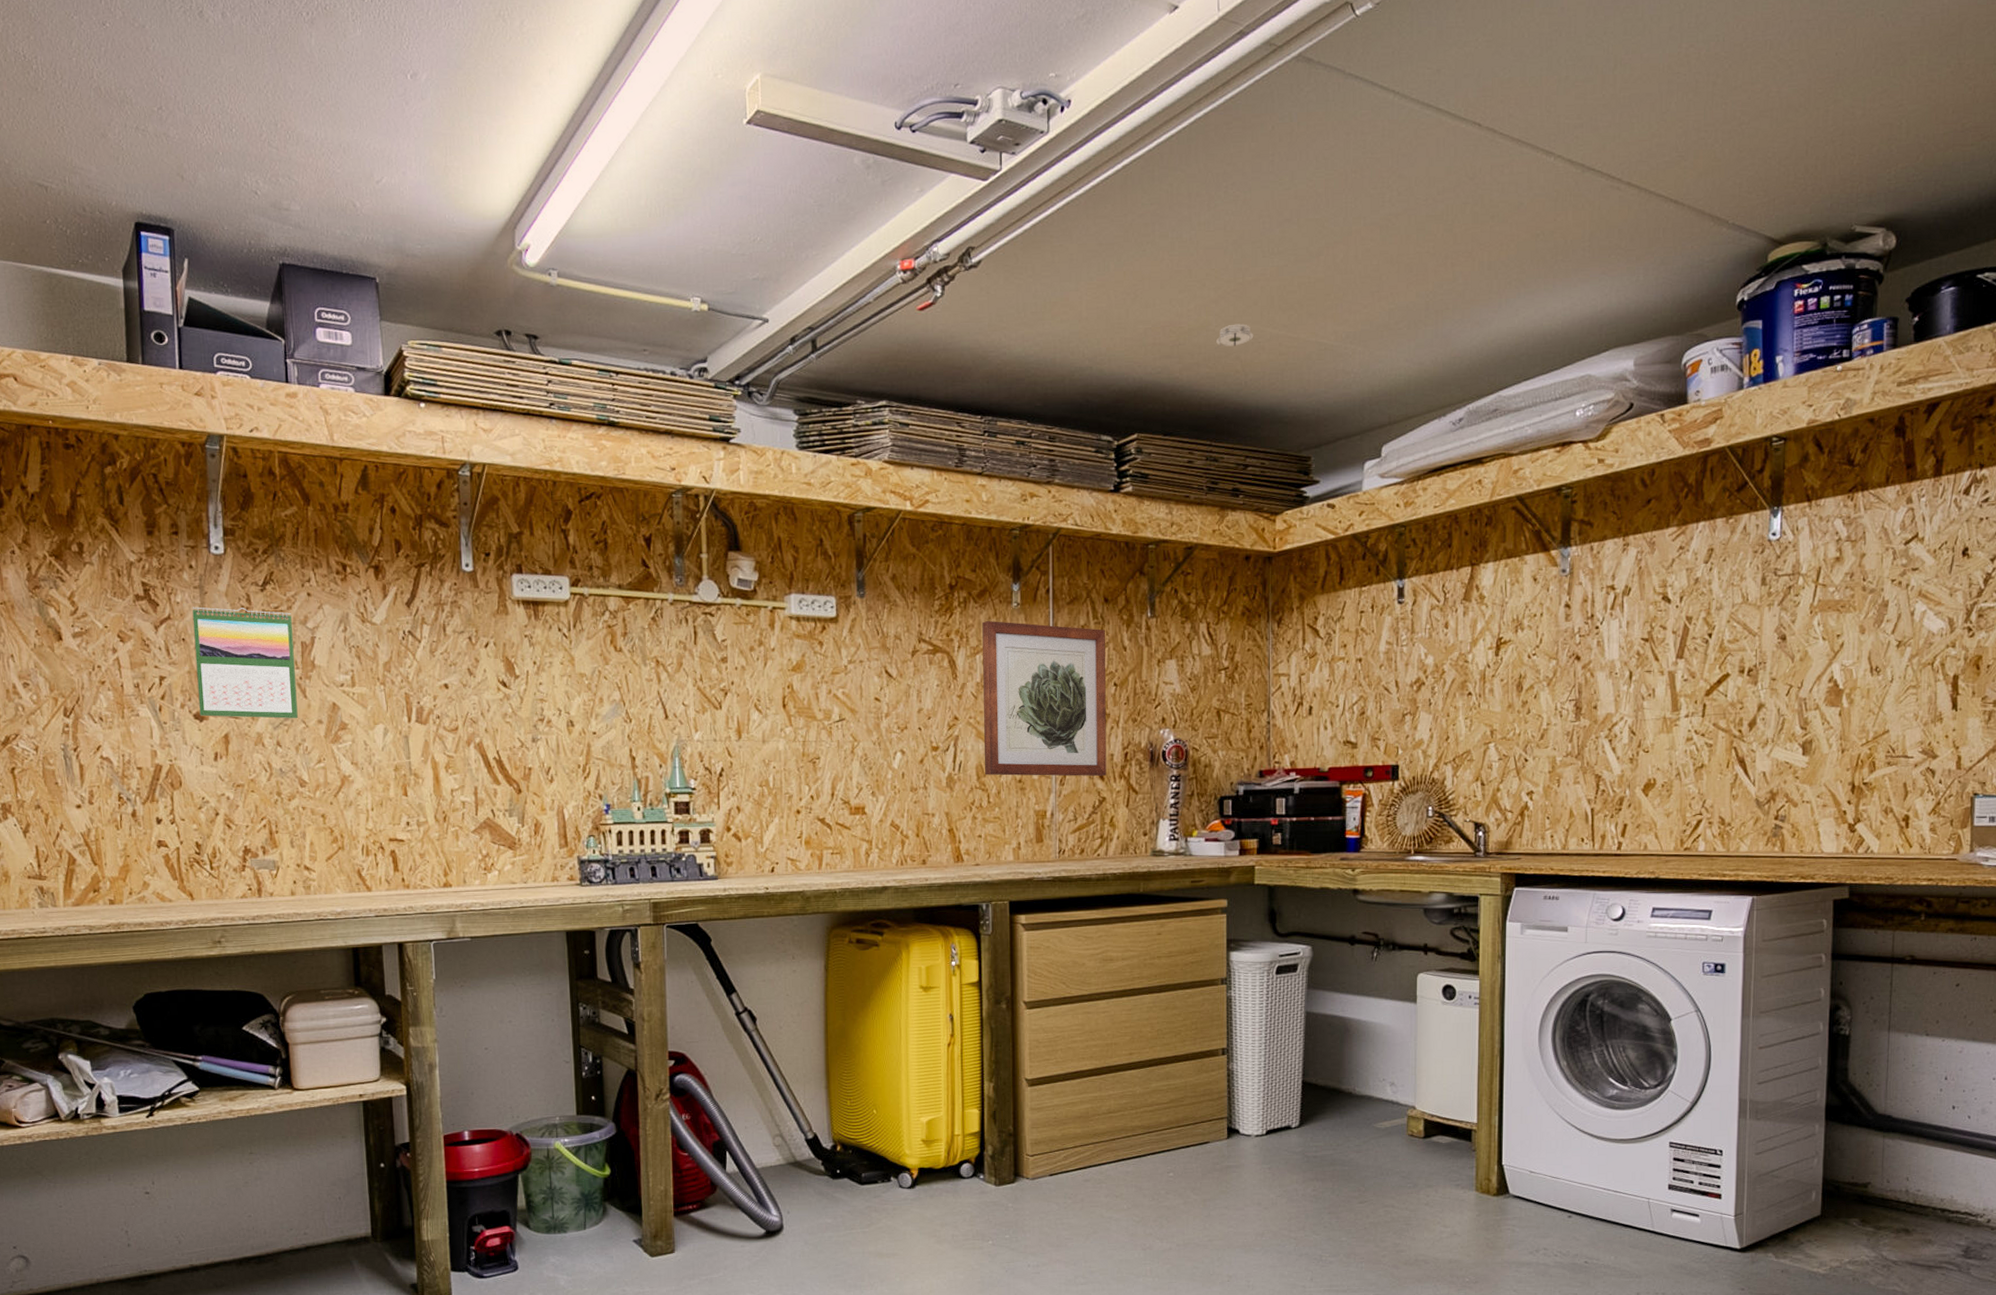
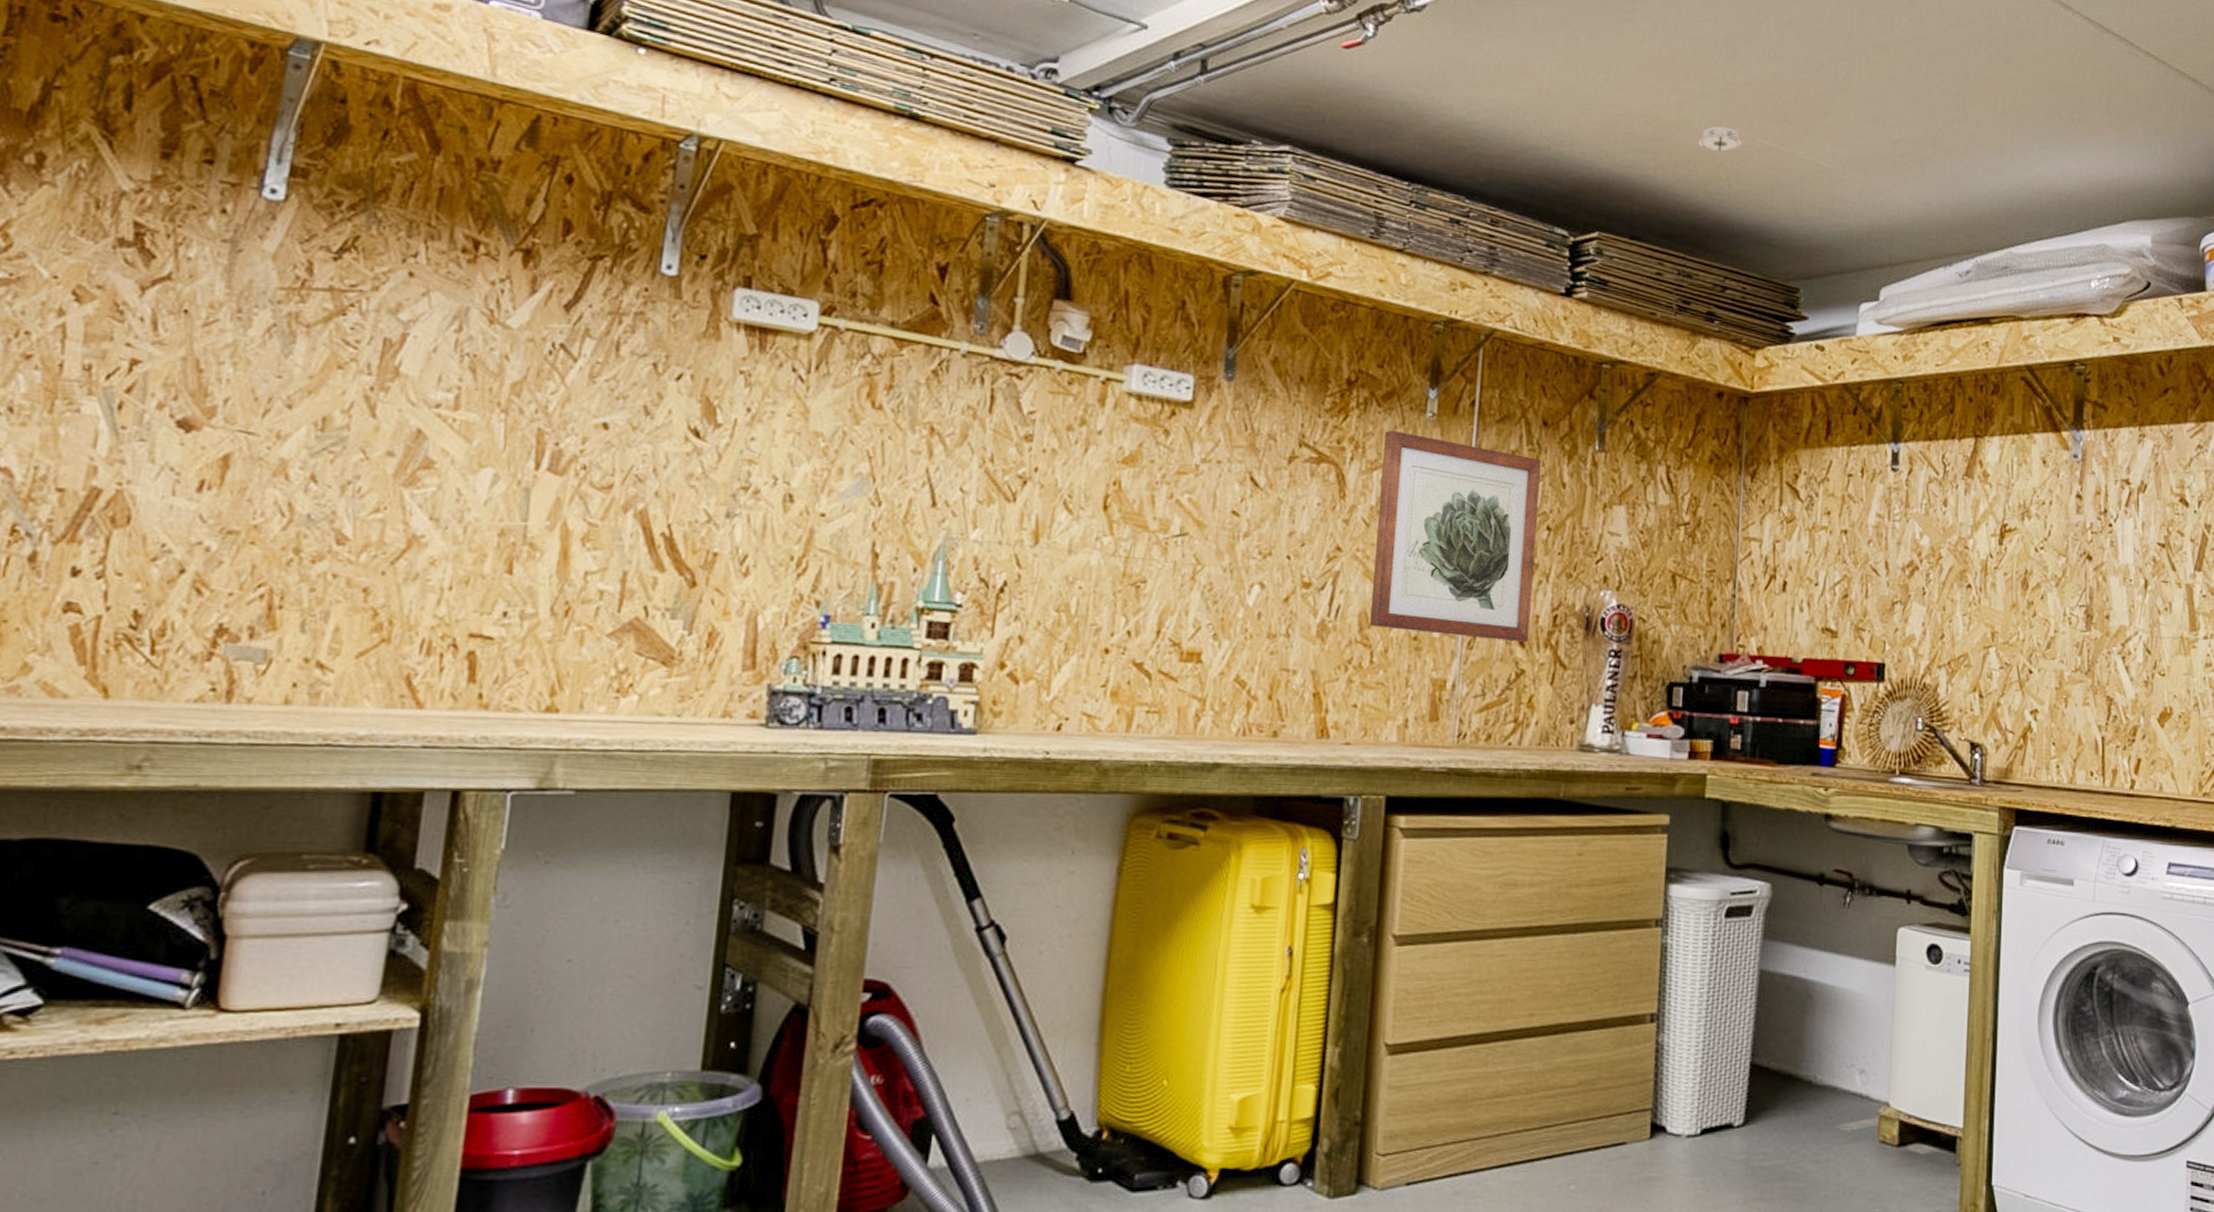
calendar: present [192,607,298,719] -> none [187,267,376,446]

